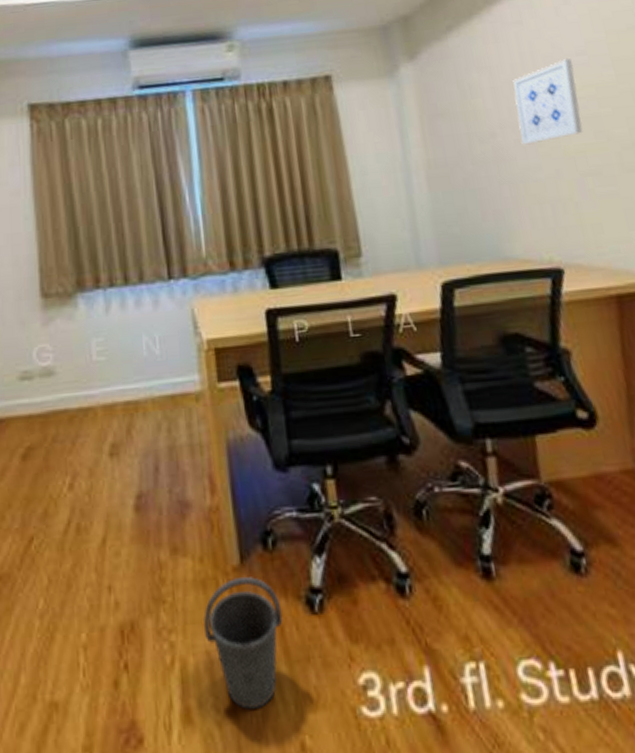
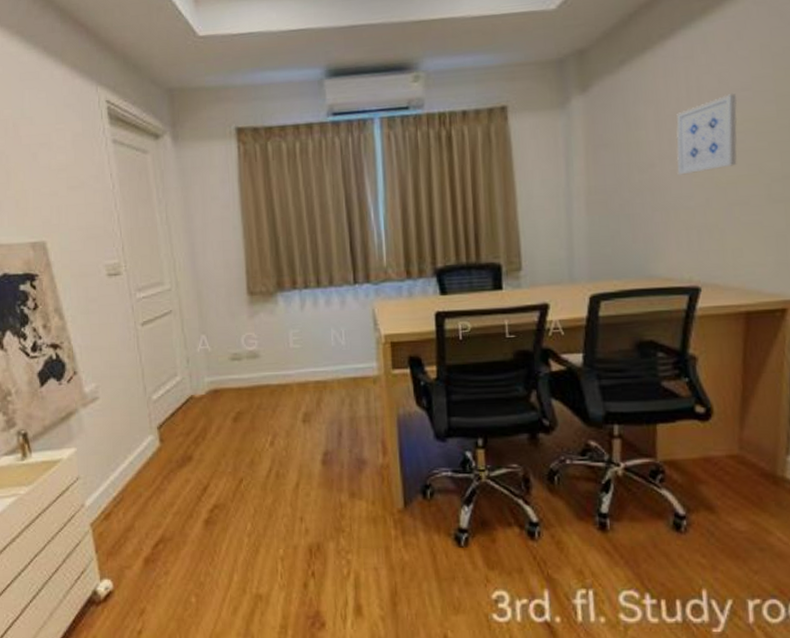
bucket: present [203,577,283,709] -> none [374,518,436,609]

